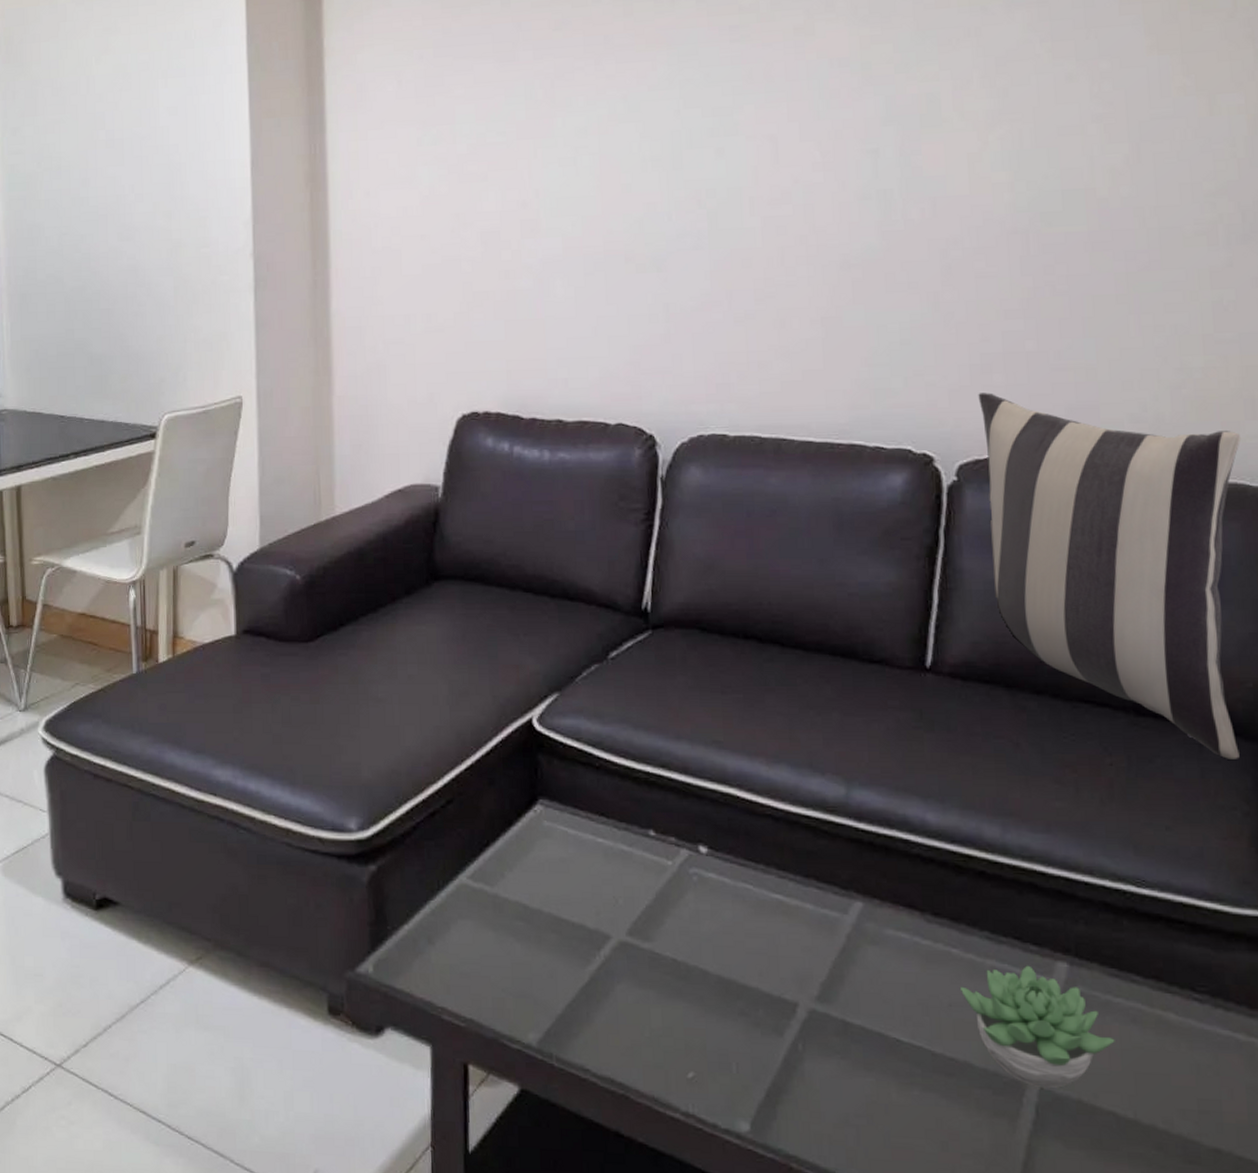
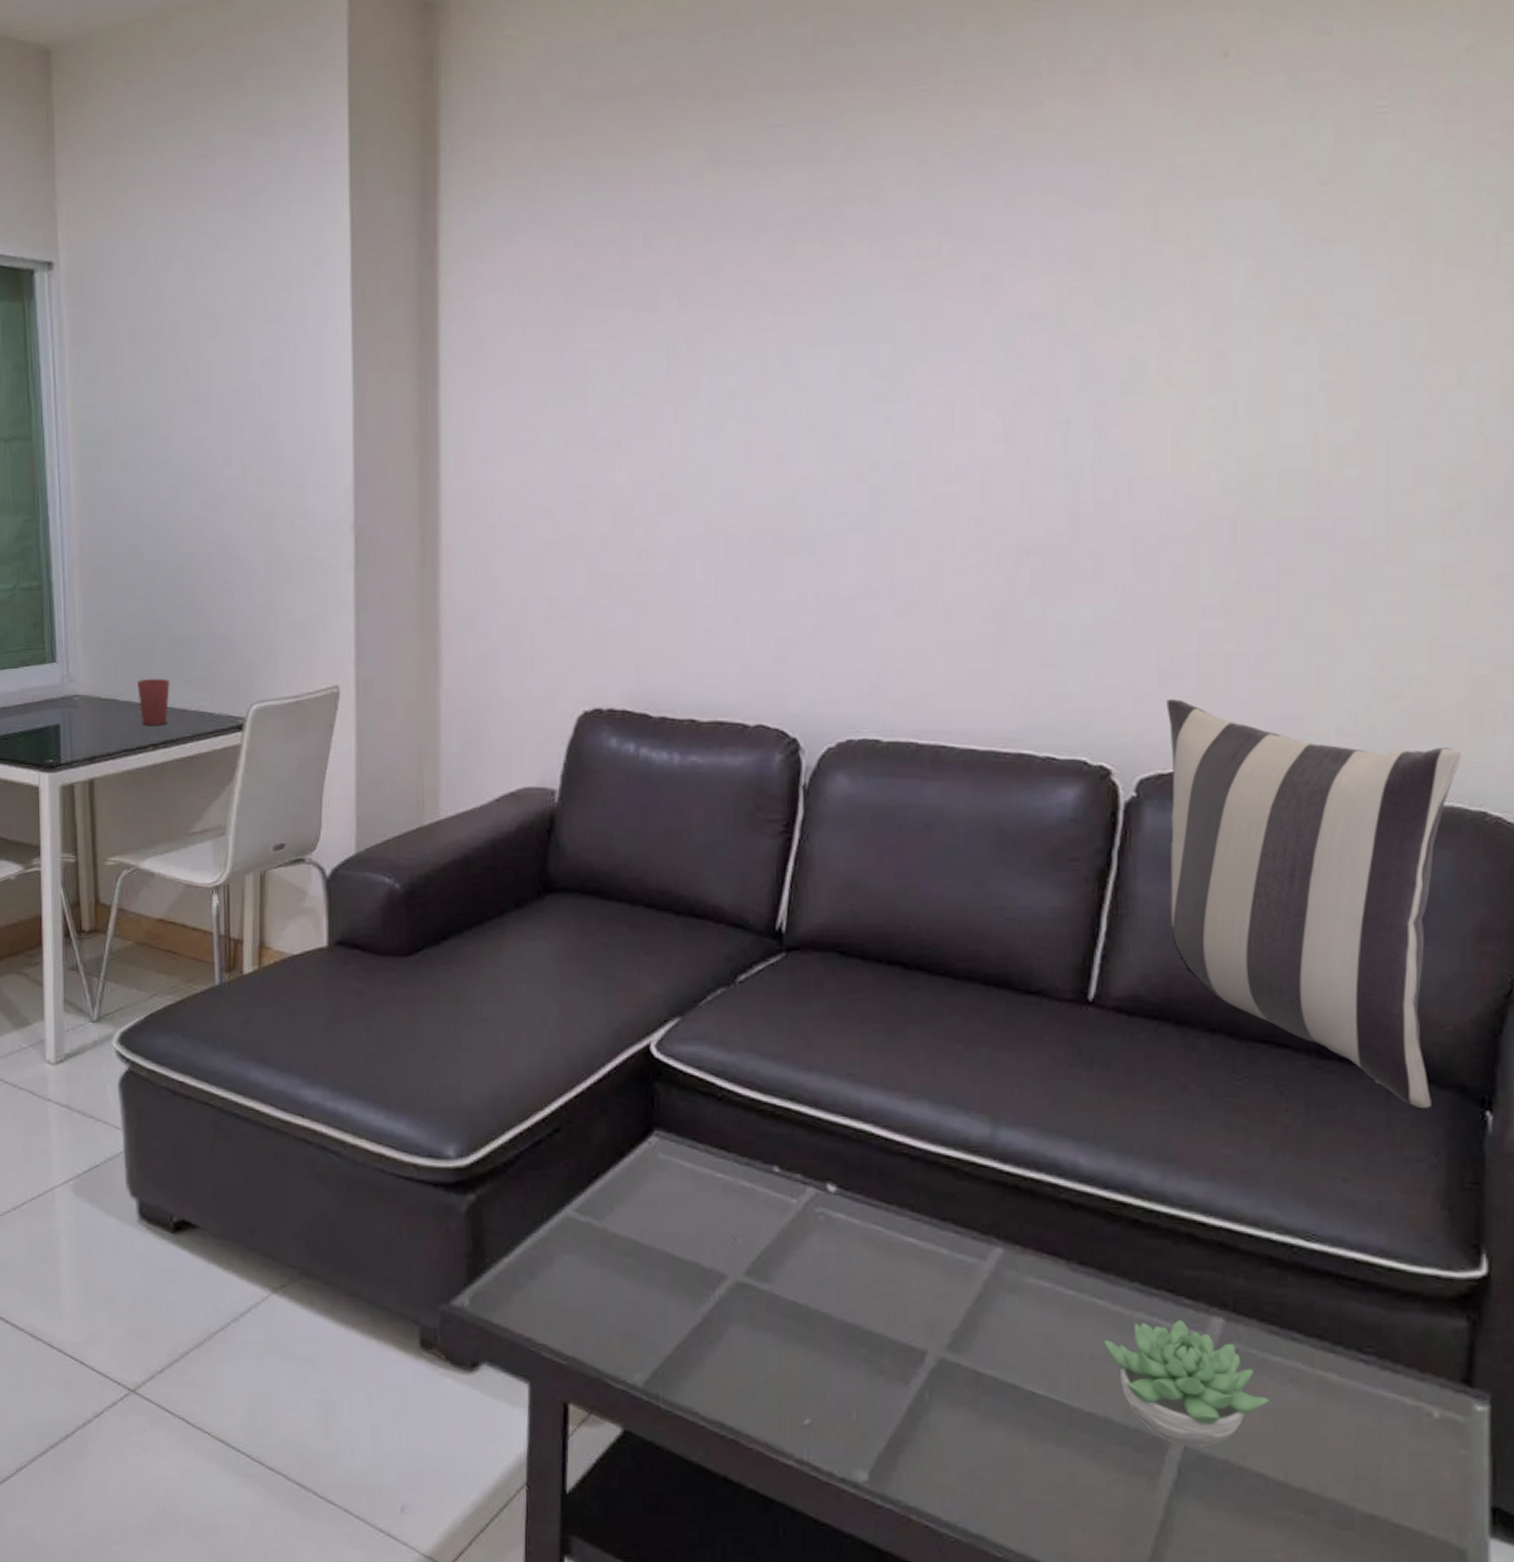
cup: none [60,392,89,435] -> present [137,678,170,725]

